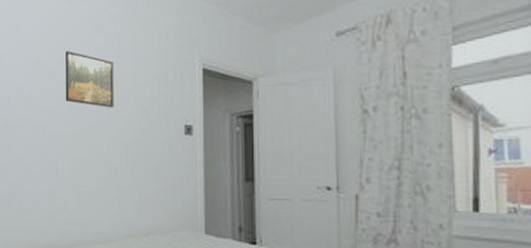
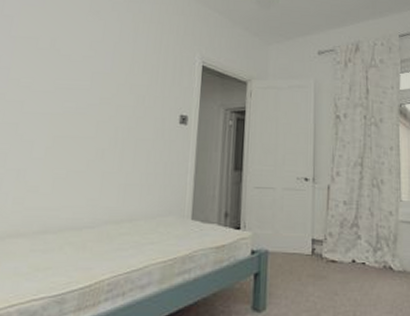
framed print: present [65,51,115,108] -> none [51,31,113,92]

